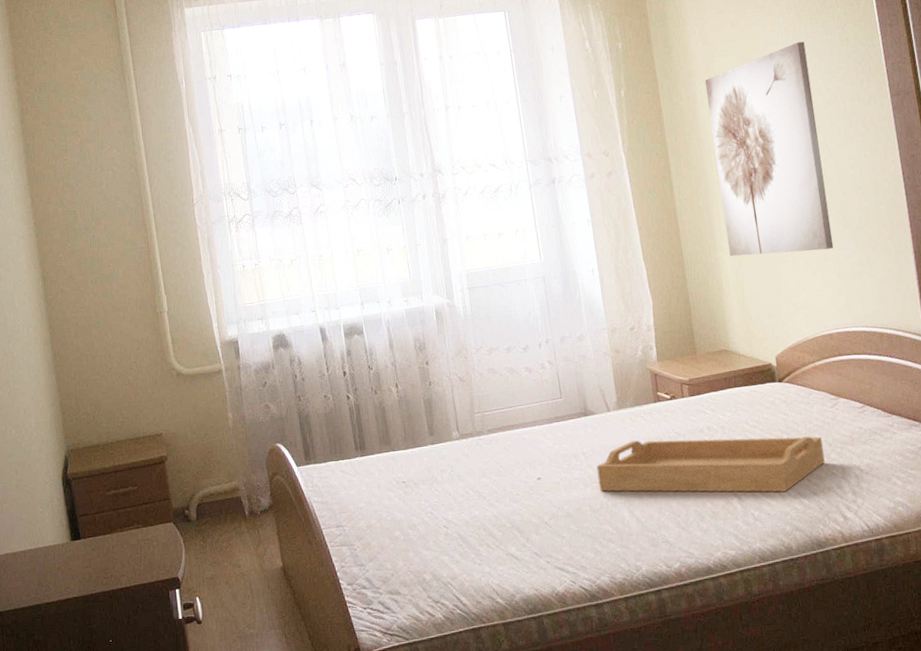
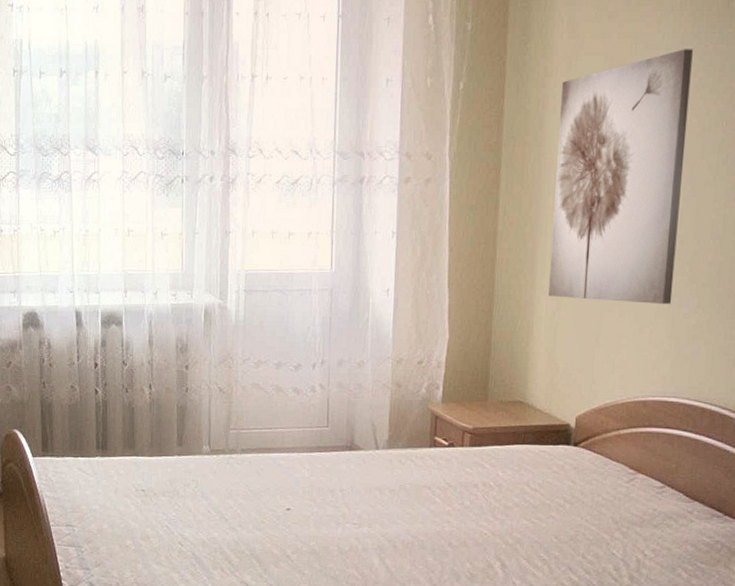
serving tray: present [596,436,825,493] -> none [352,485,608,565]

